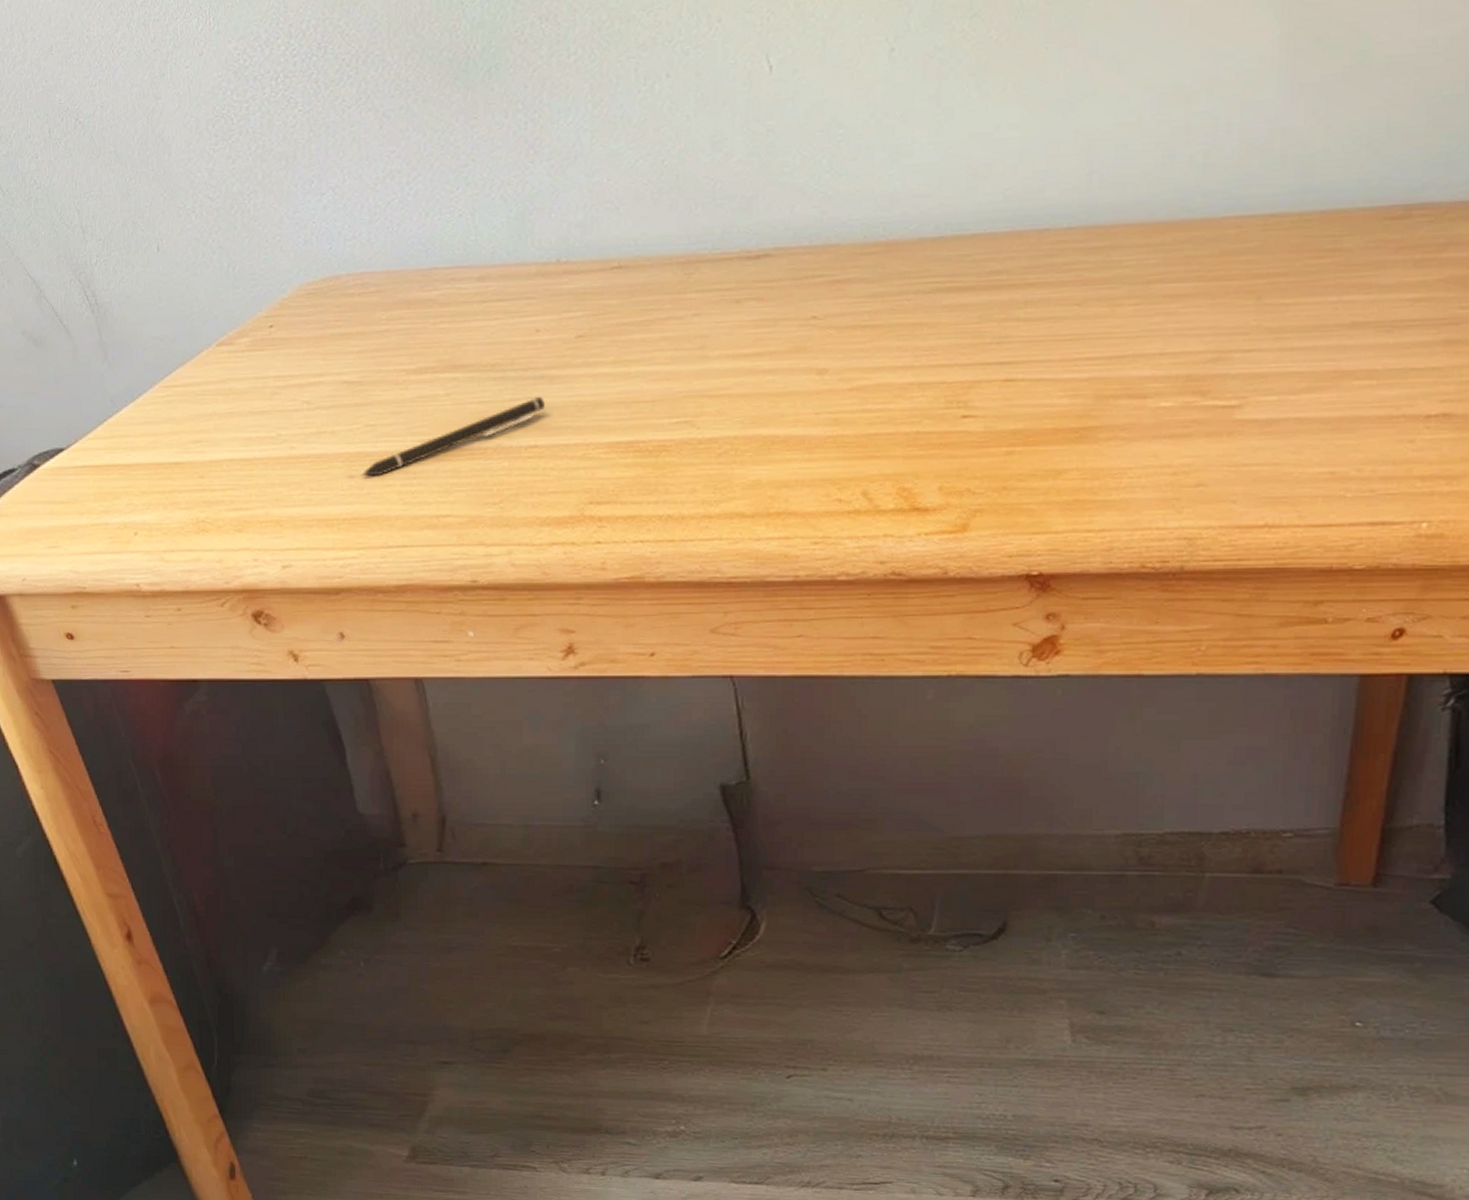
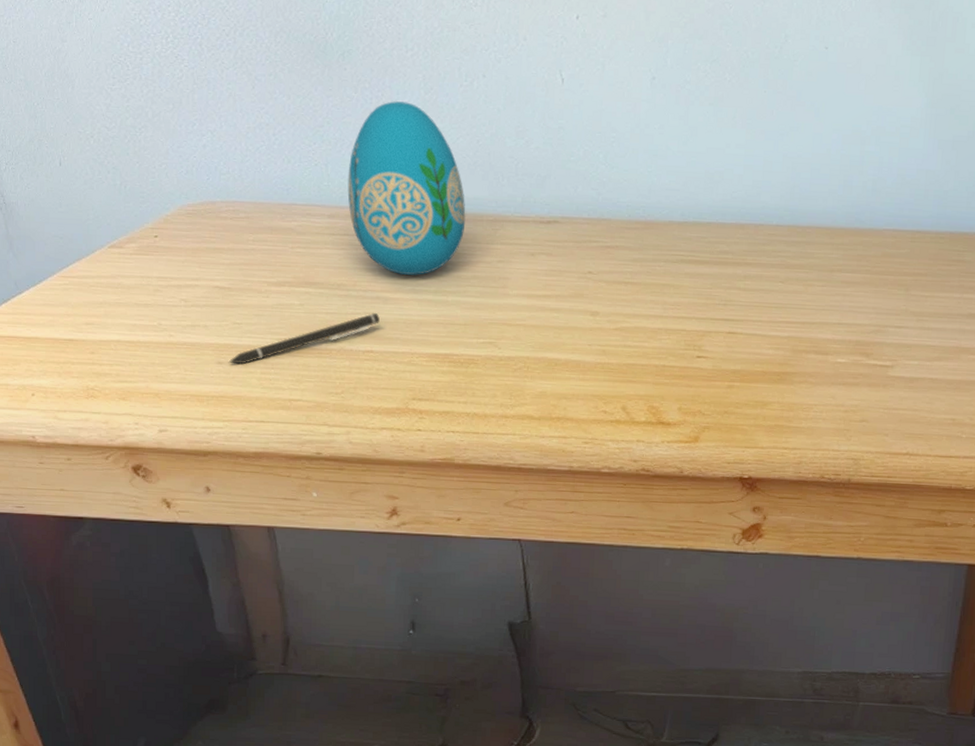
decorative egg: none [500,121,650,344] -> present [347,101,466,275]

